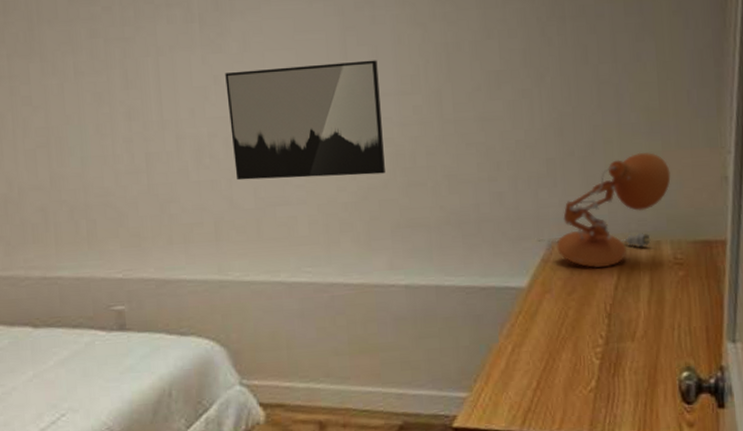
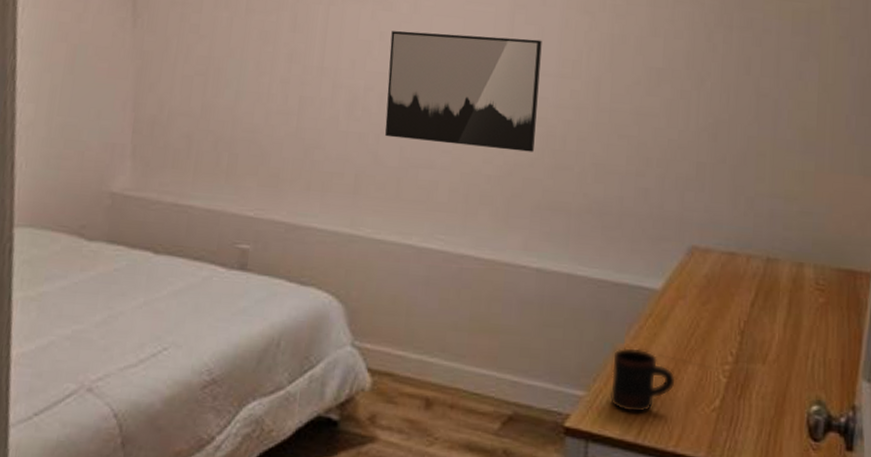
mug: none [490,345,552,405] -> present [610,348,675,413]
desk lamp: present [535,152,671,268] -> none [675,170,821,283]

